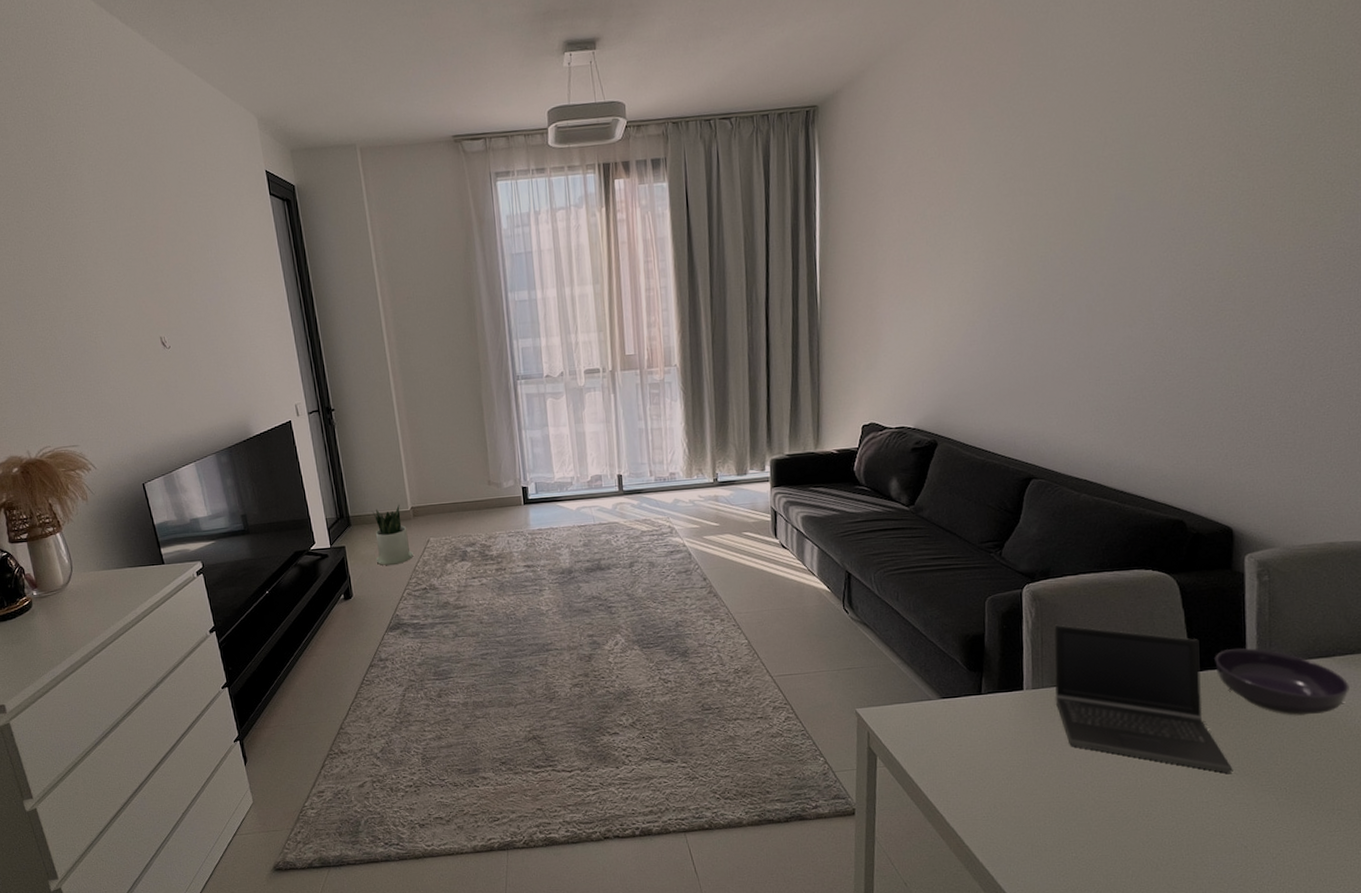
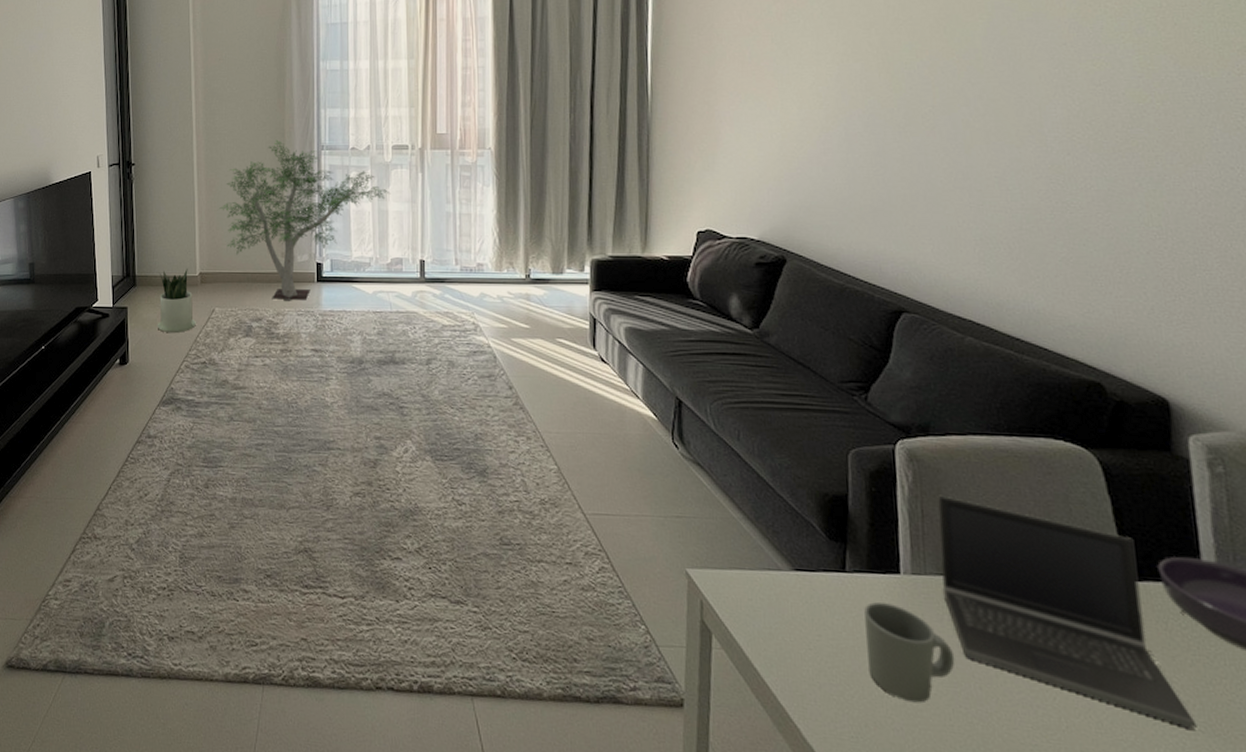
potted tree: none [423,373,587,526] -> present [219,139,391,302]
mug: none [995,714,1063,785] -> present [864,602,955,703]

